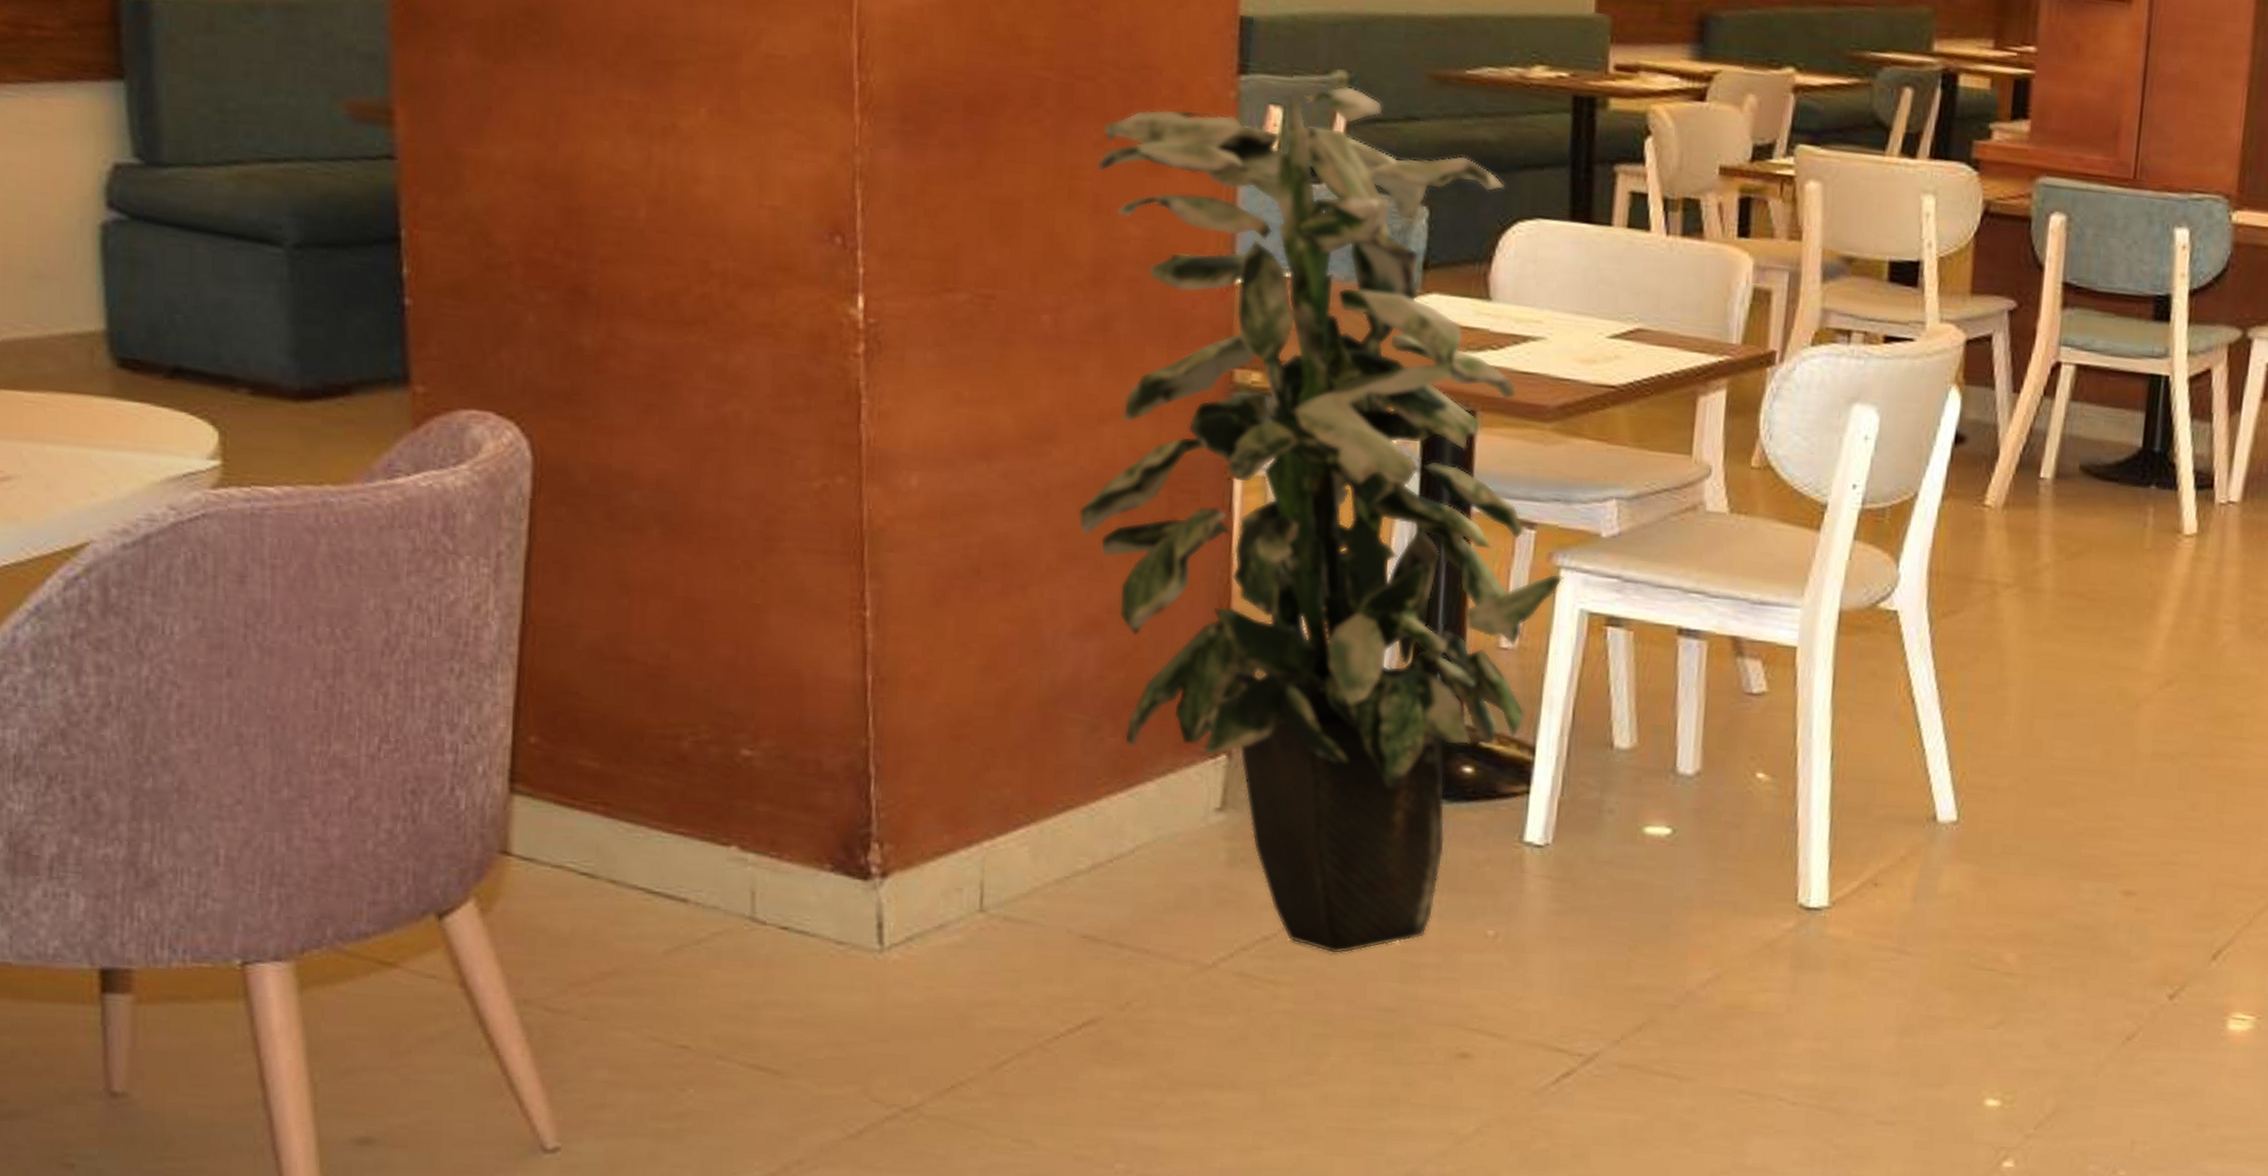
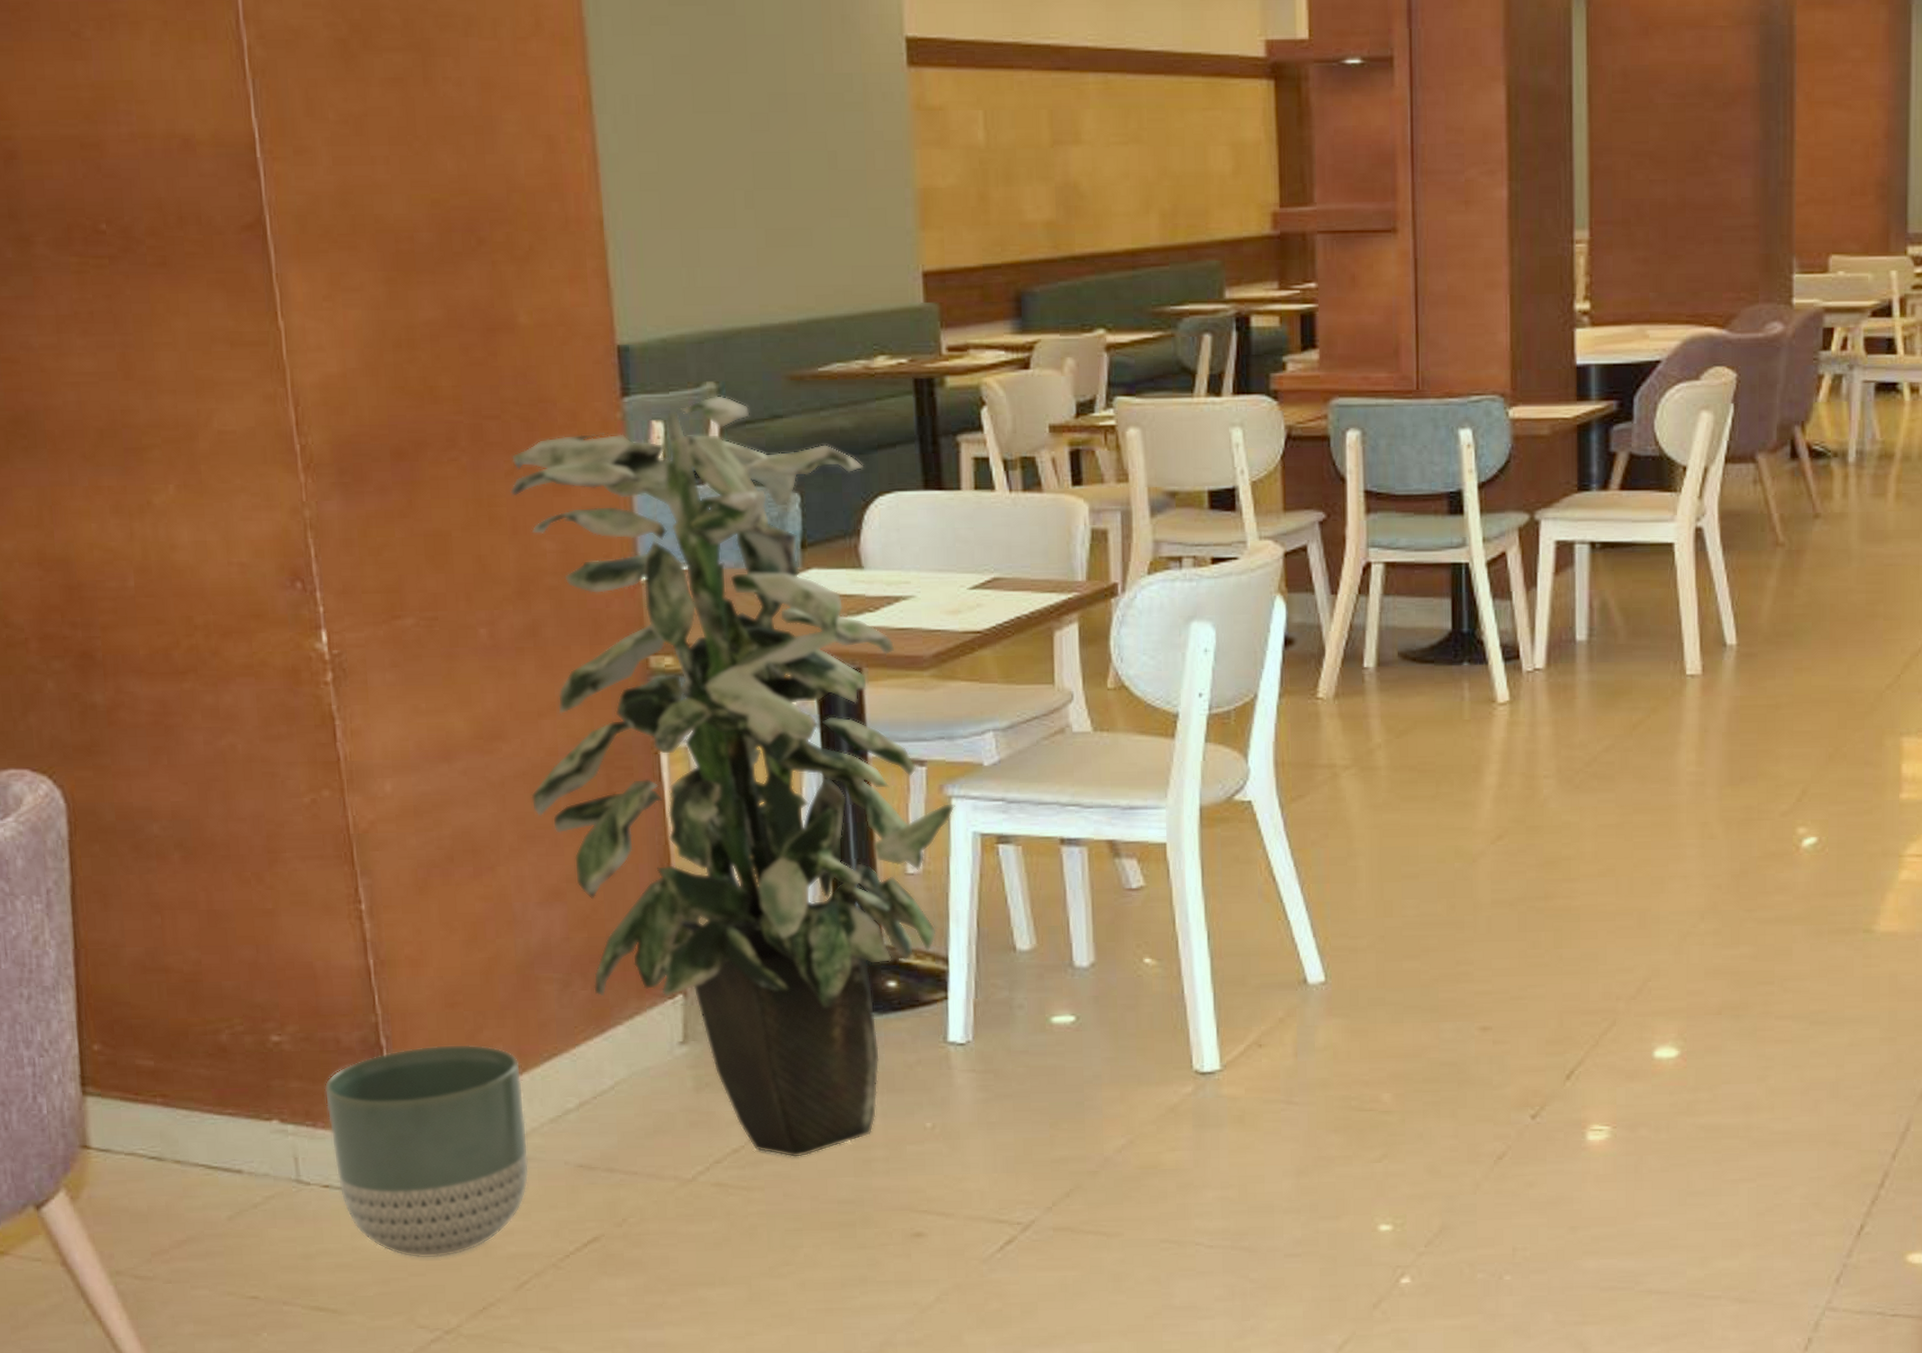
planter: none [796,780,1029,1024] -> present [324,1044,530,1259]

